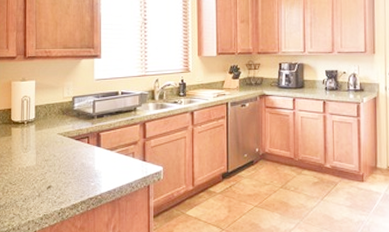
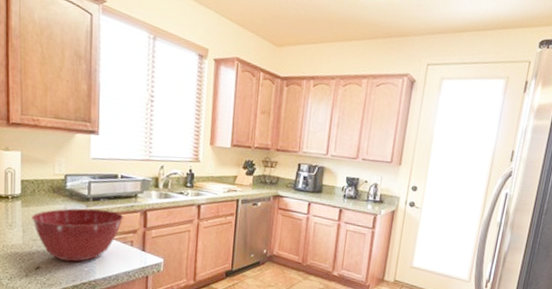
mixing bowl: none [44,126,126,178] -> present [32,208,124,262]

